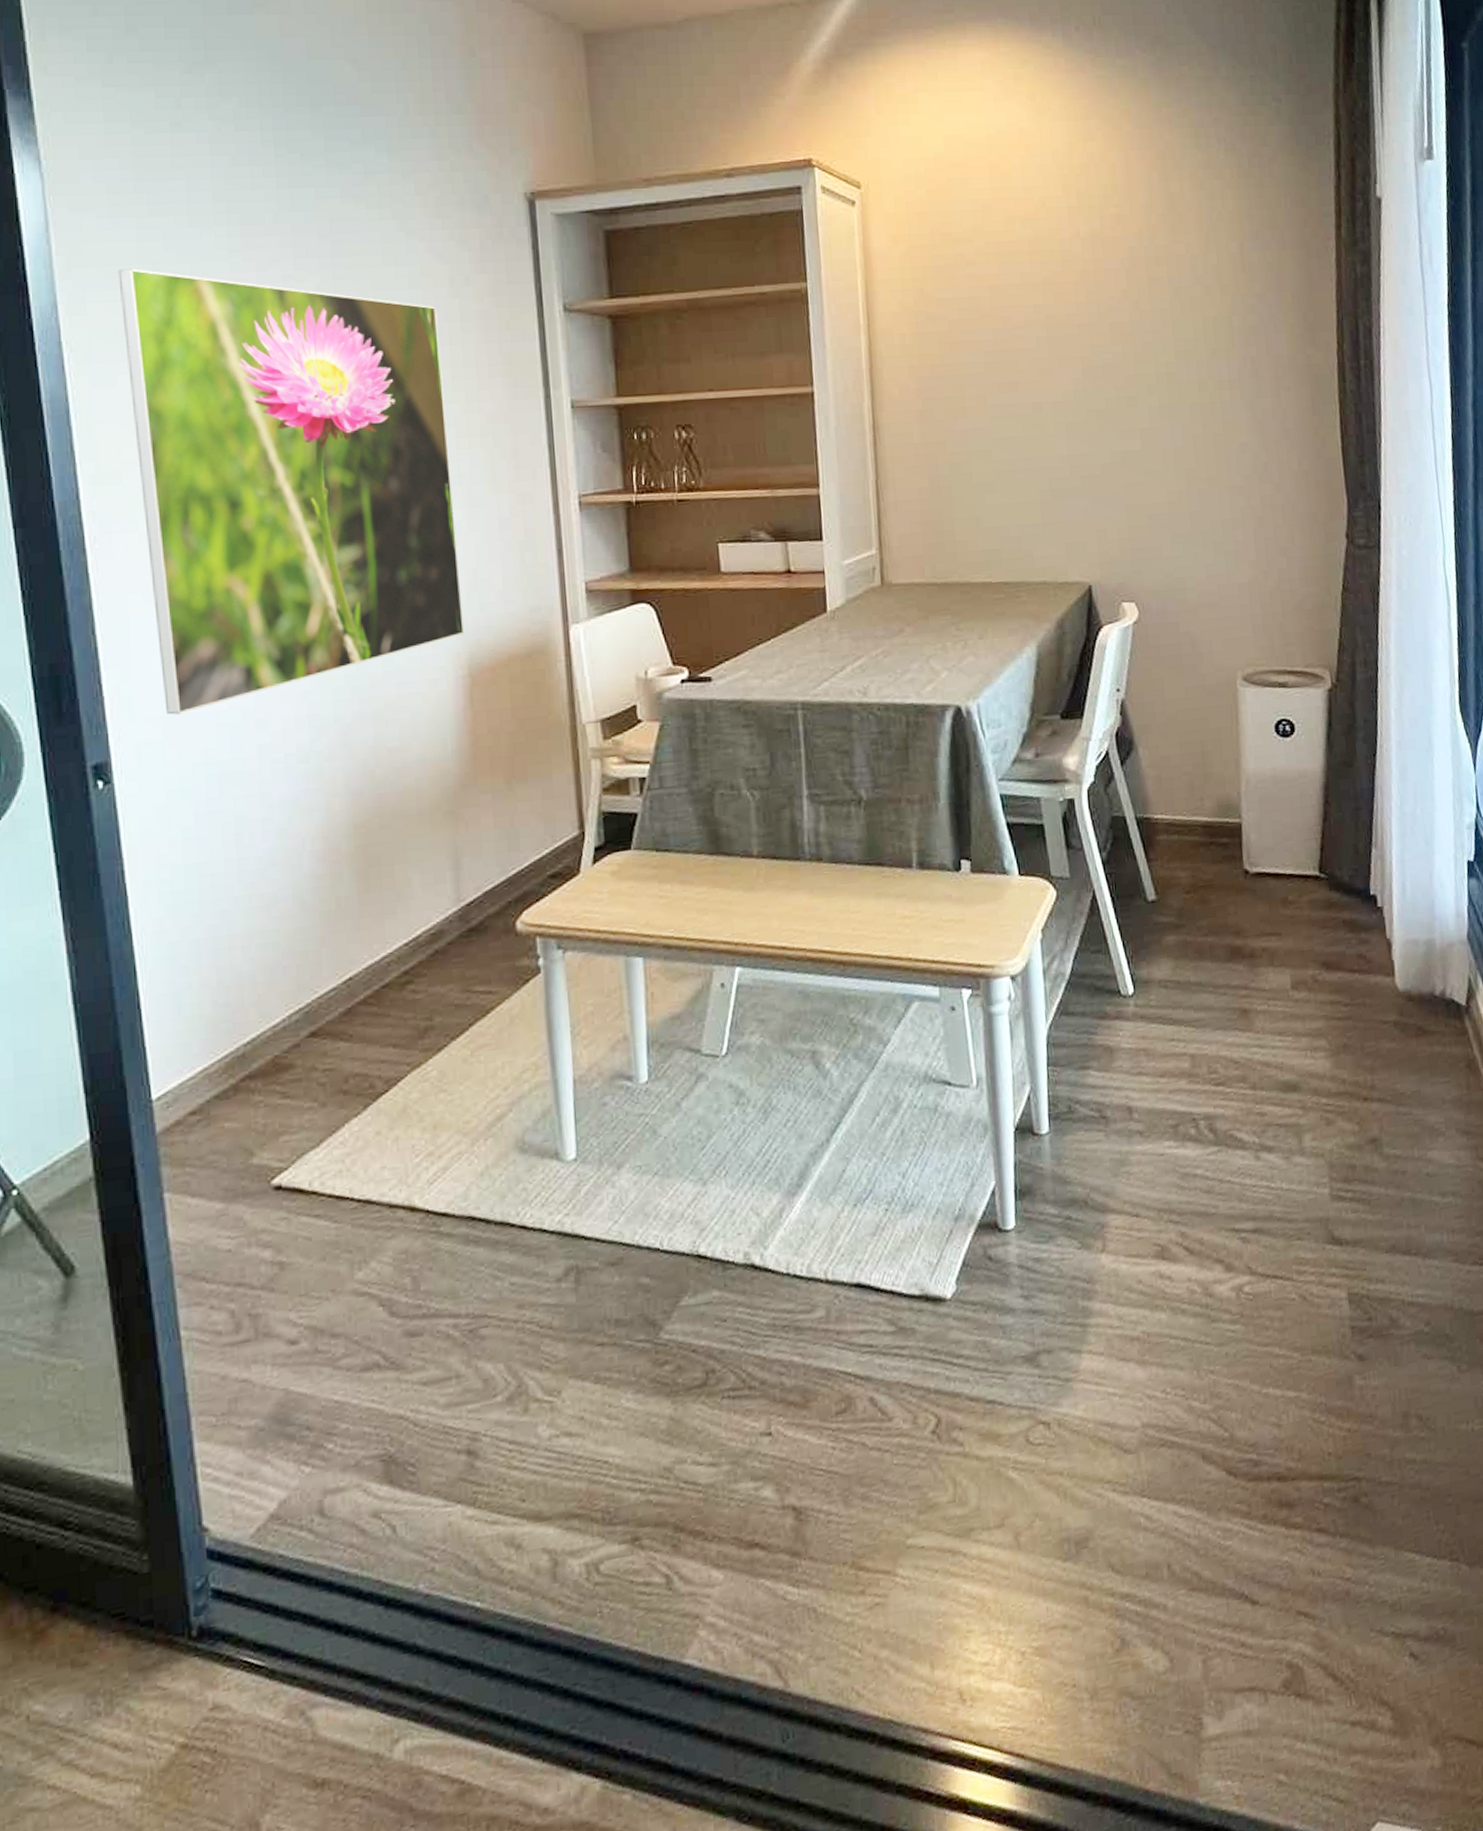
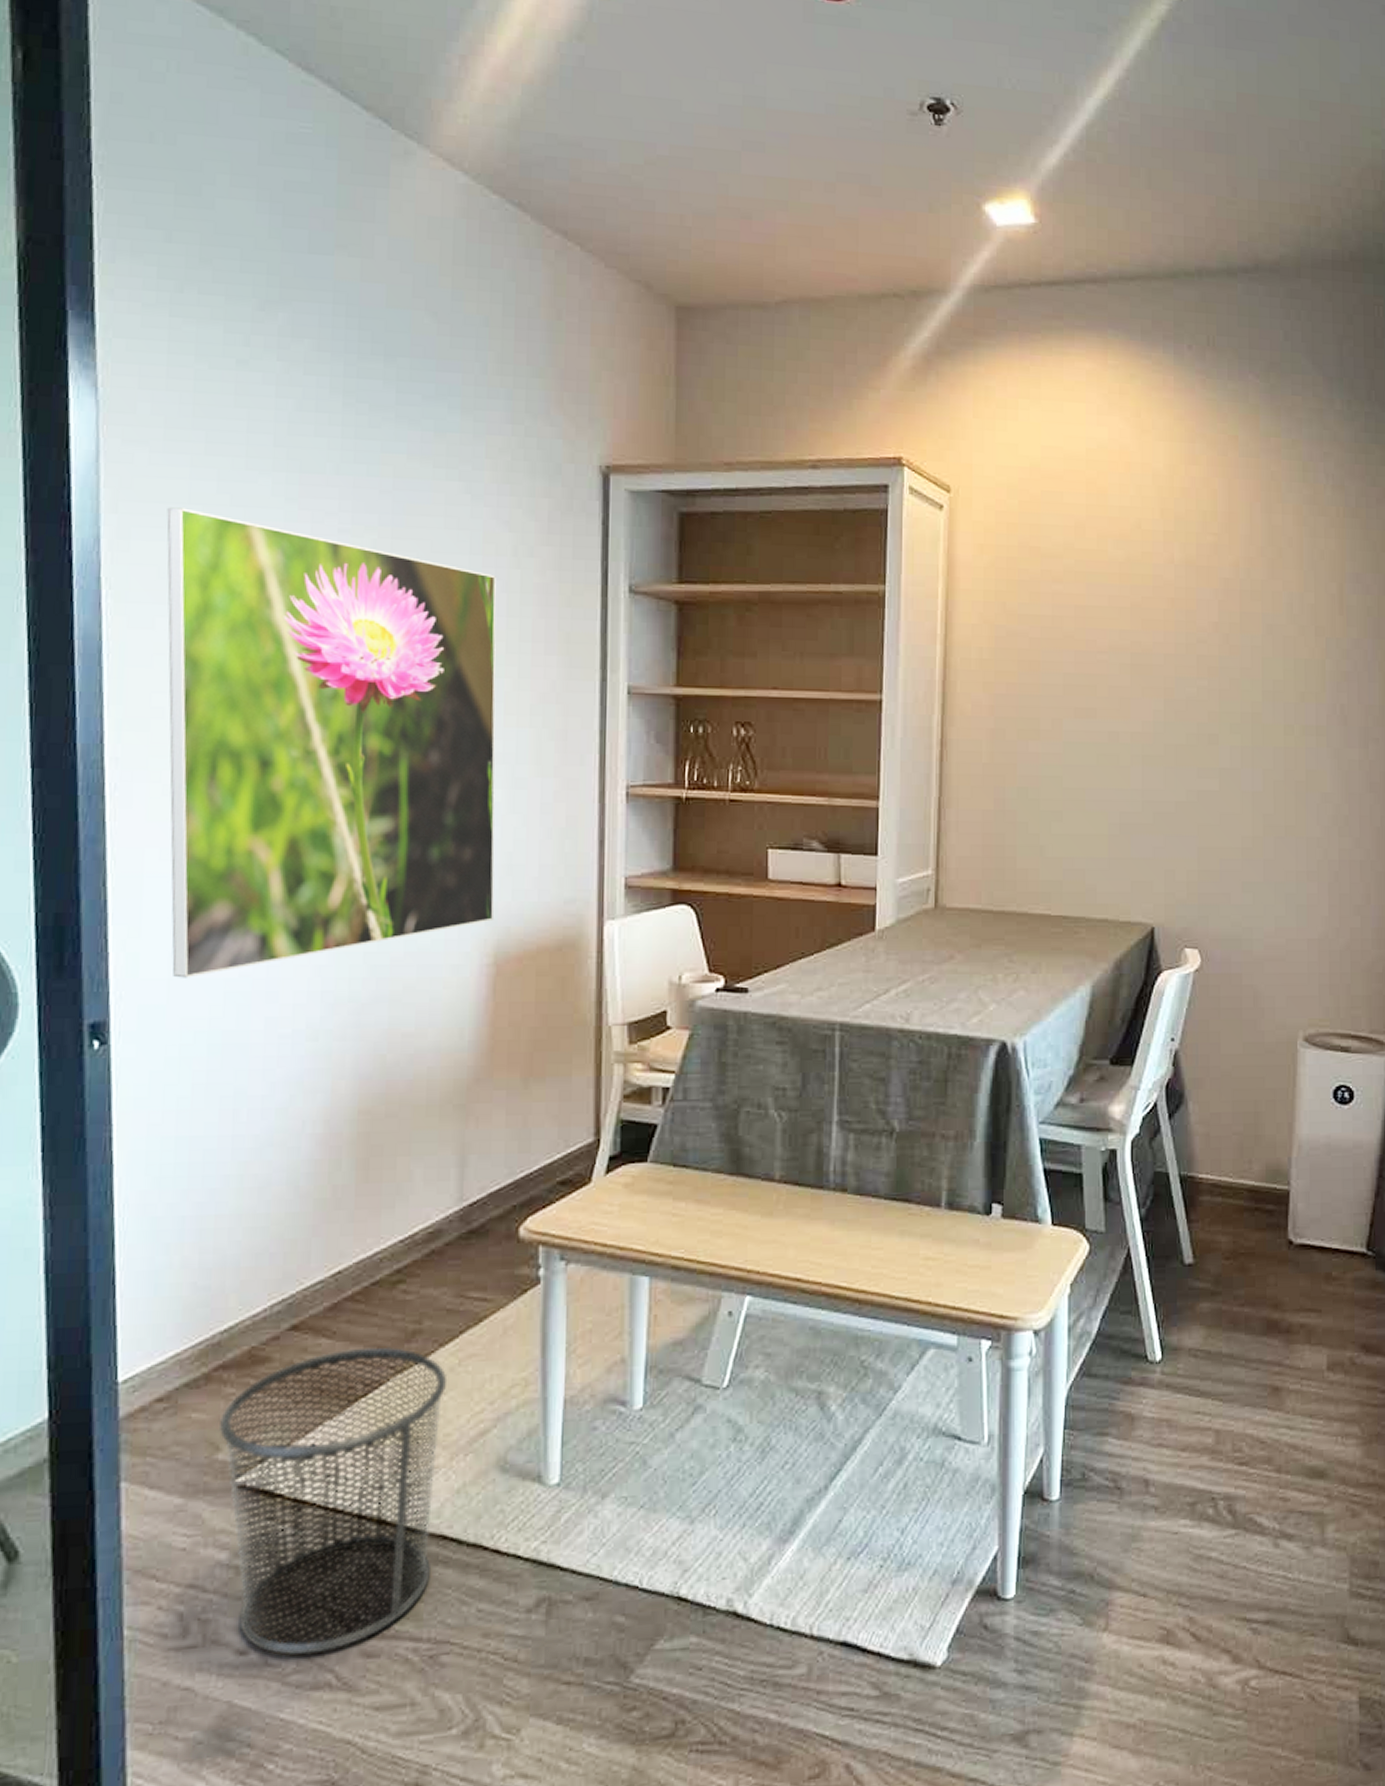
waste bin: none [250,1044,464,1341] -> present [218,1346,448,1655]

